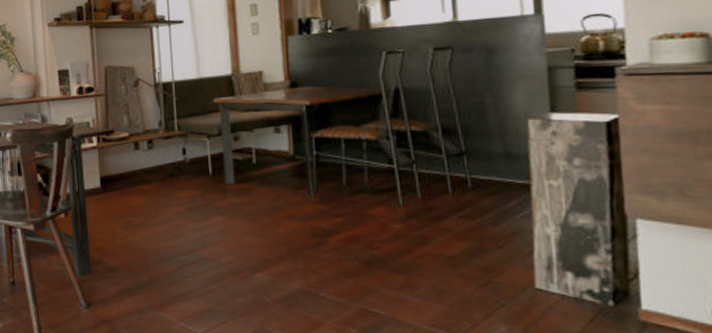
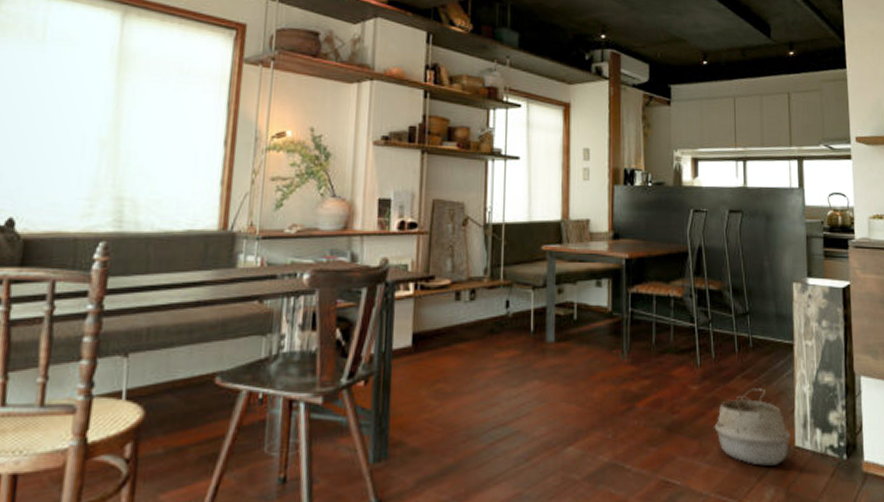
woven basket: none [424,228,528,305] -> present [714,388,790,466]

